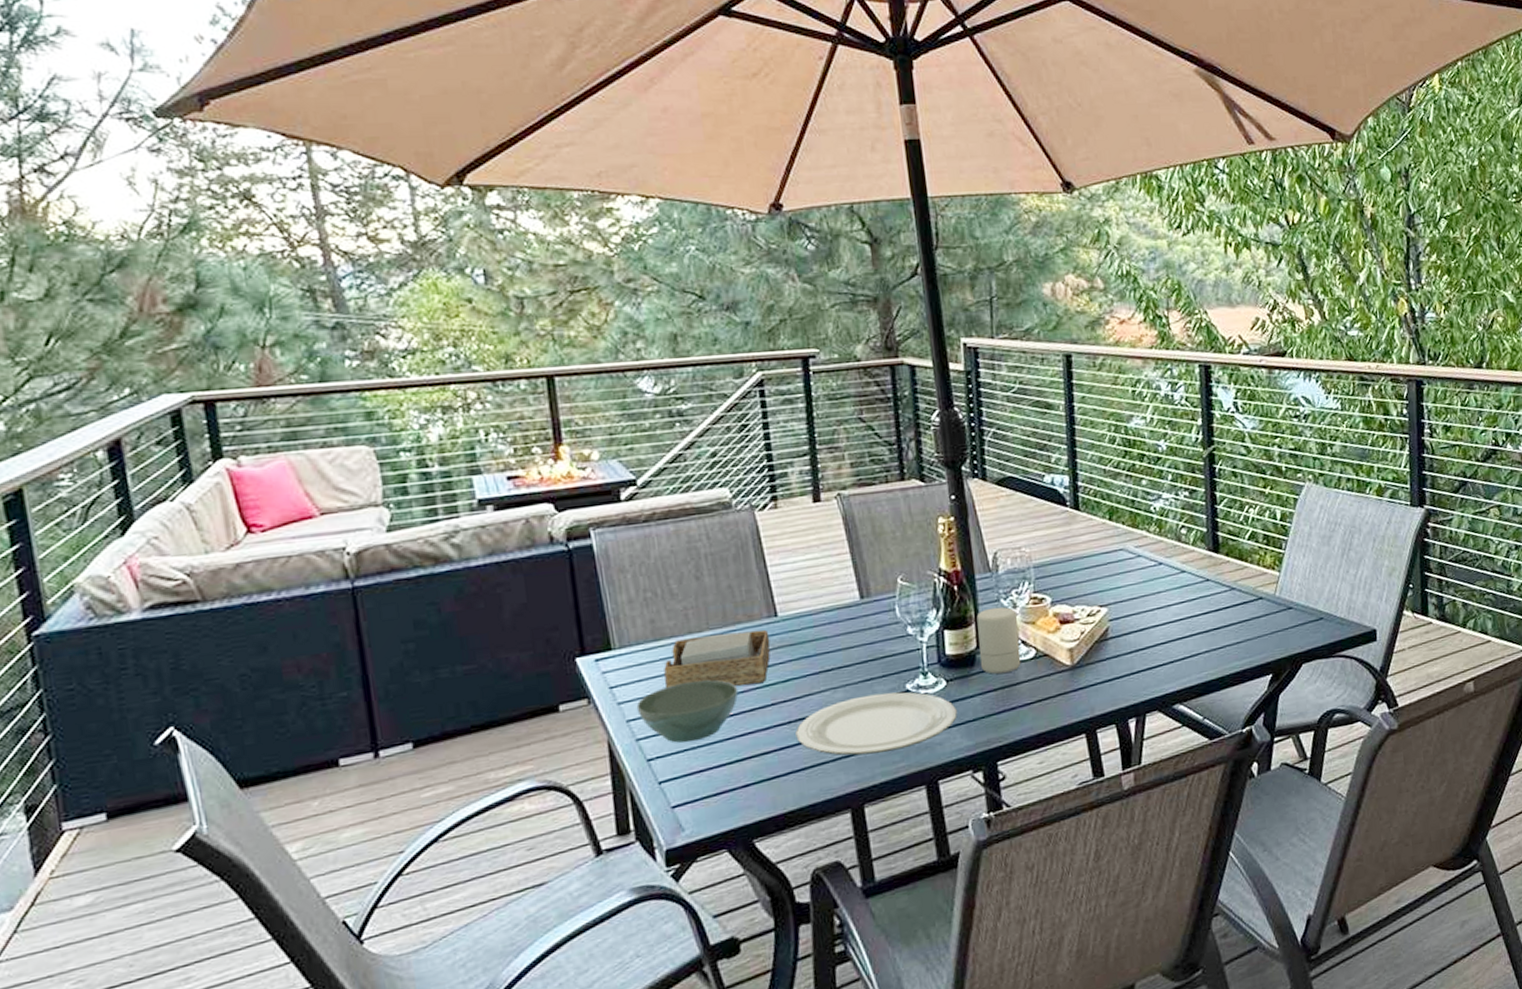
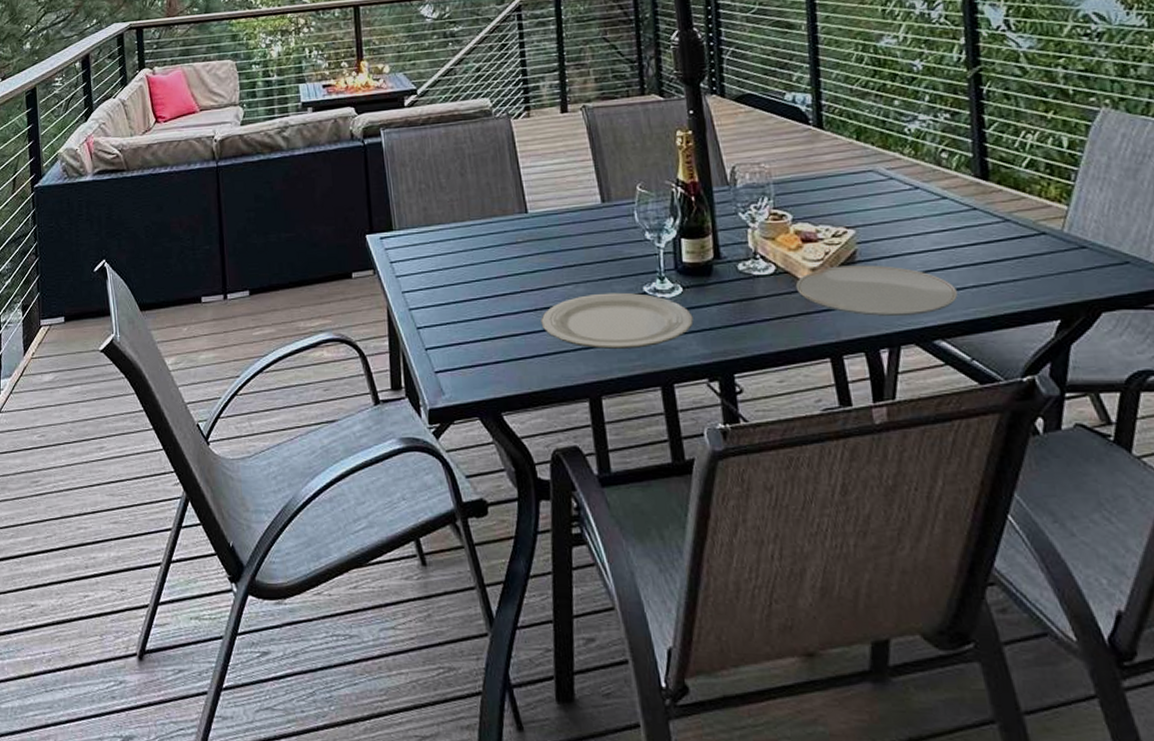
bowl: present [636,679,739,743] -> none [410,263,493,317]
napkin holder: present [664,629,771,689] -> none [433,223,521,273]
candle: present [976,606,1022,675] -> none [713,220,760,287]
plate: none [1054,639,1194,690] -> present [795,264,959,317]

